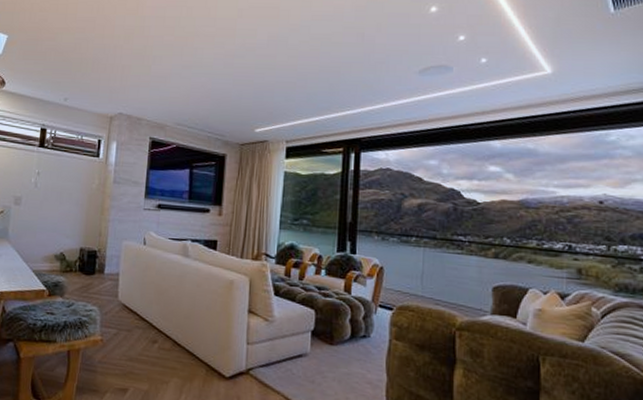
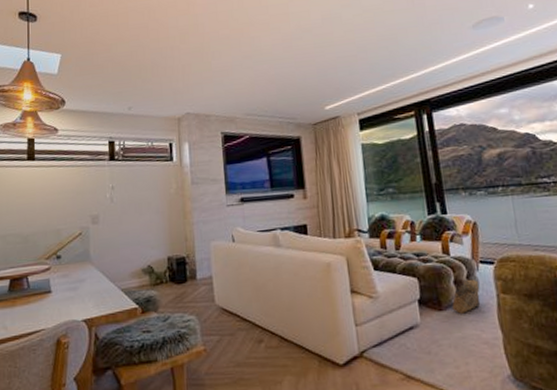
basket: none [343,310,375,352] -> present [452,271,481,314]

